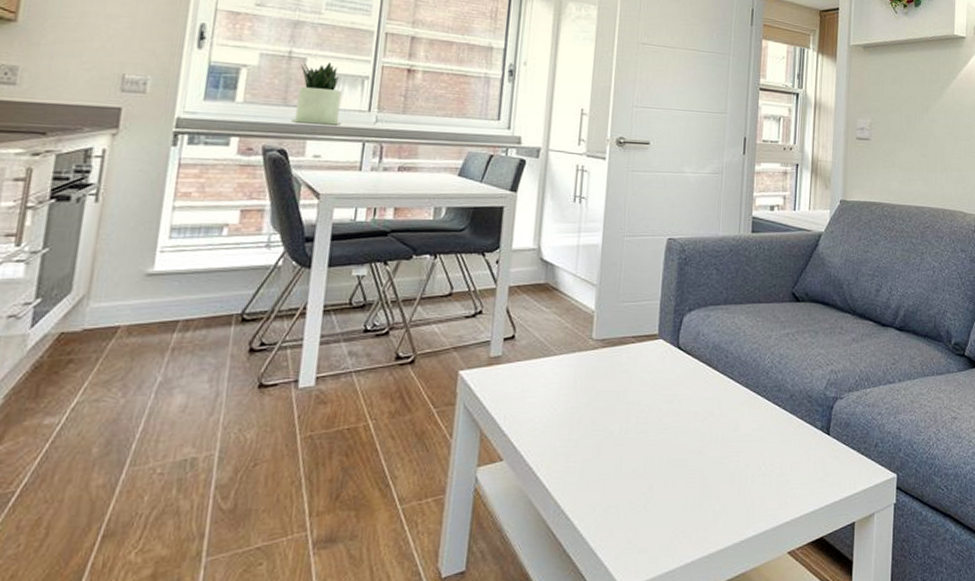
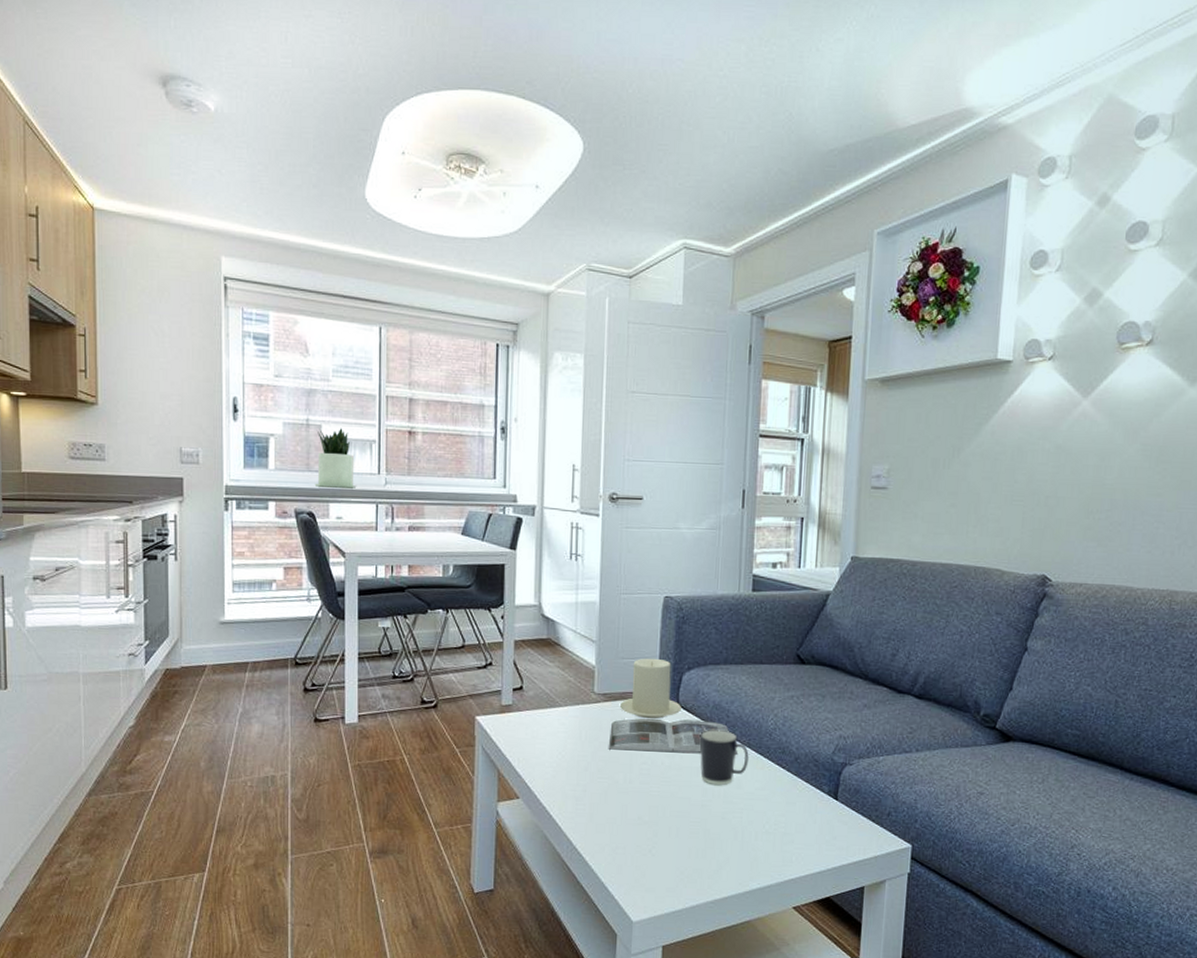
magazine: none [604,362,735,399] -> present [608,717,737,755]
candle: none [619,300,681,364] -> present [620,658,681,719]
mug: none [698,370,747,428] -> present [699,729,749,785]

